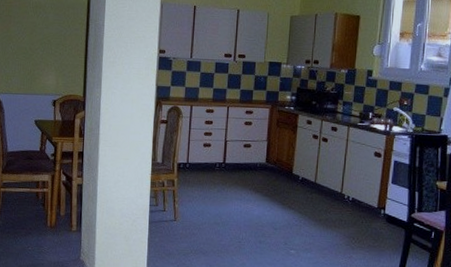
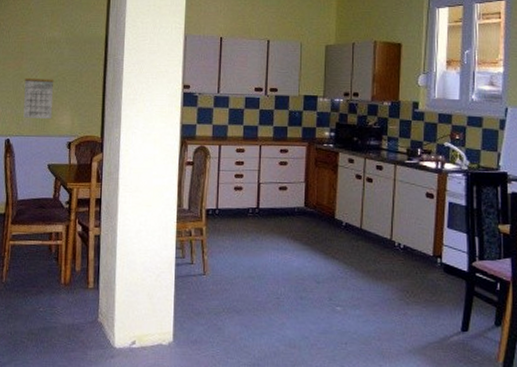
calendar: none [12,39,40,78] -> present [23,77,54,119]

